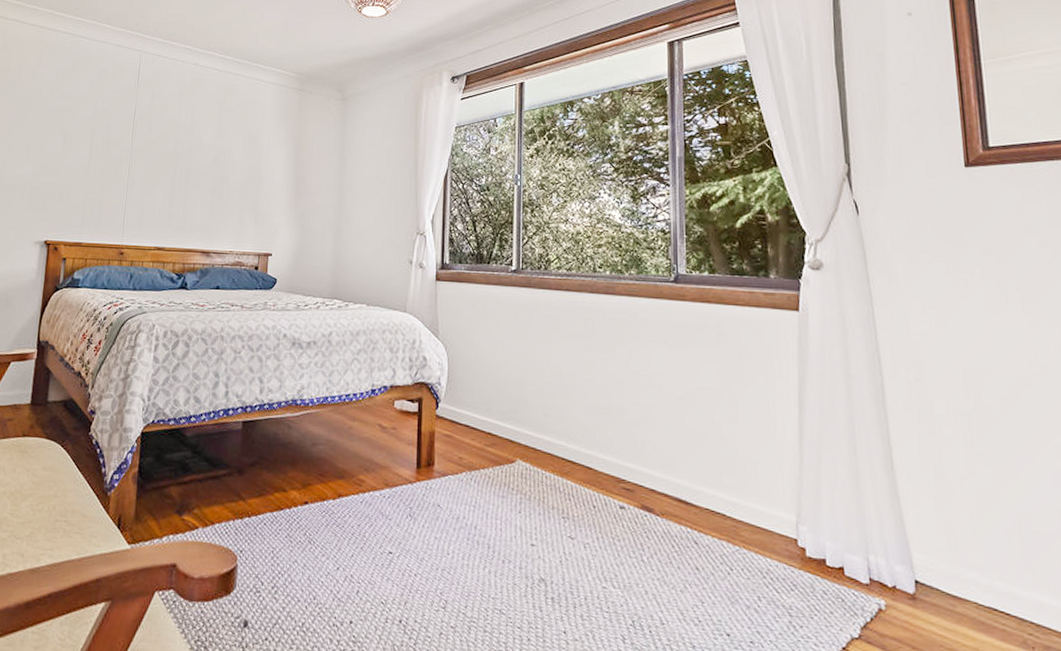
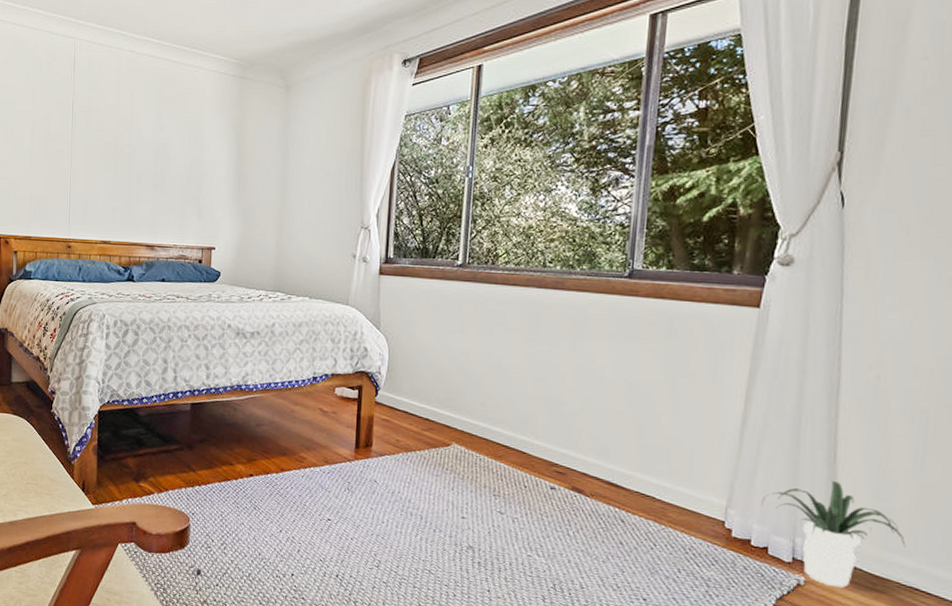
potted plant: none [830,490,976,612] -> present [762,481,906,588]

